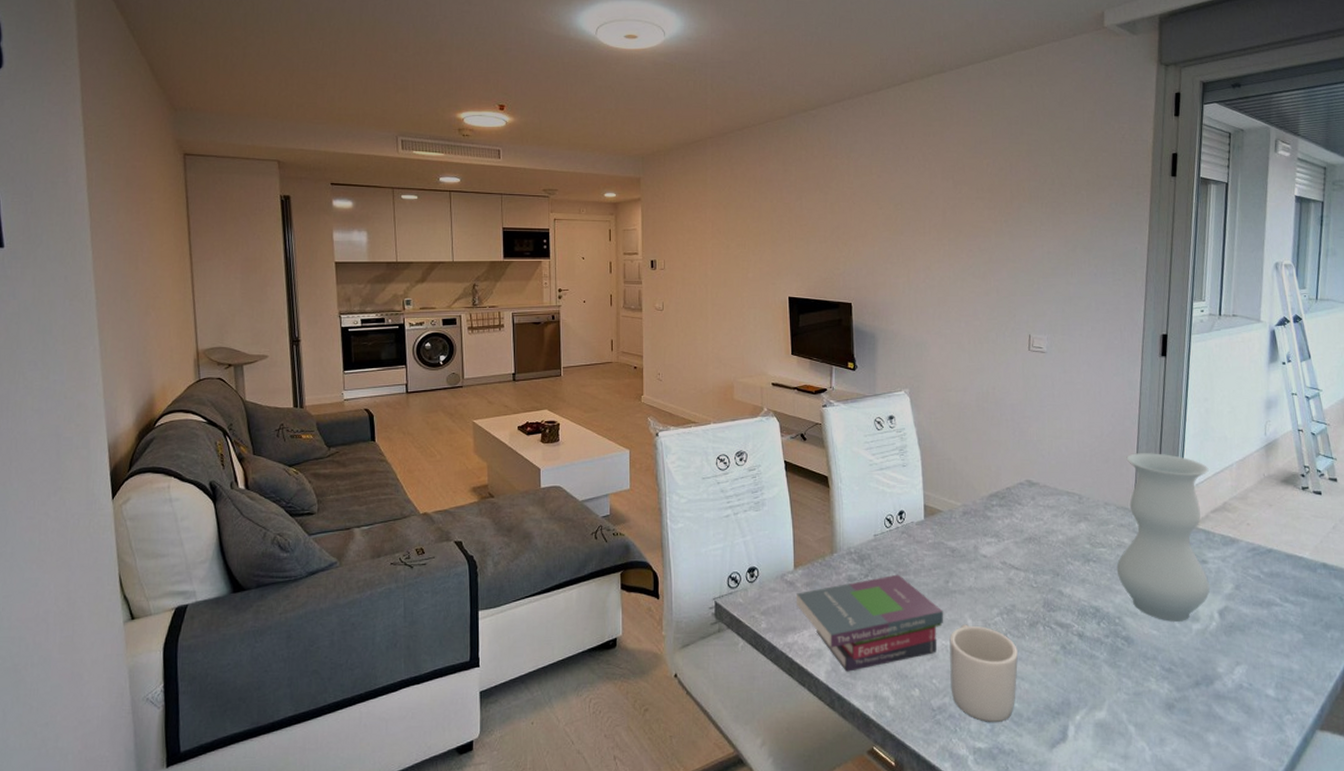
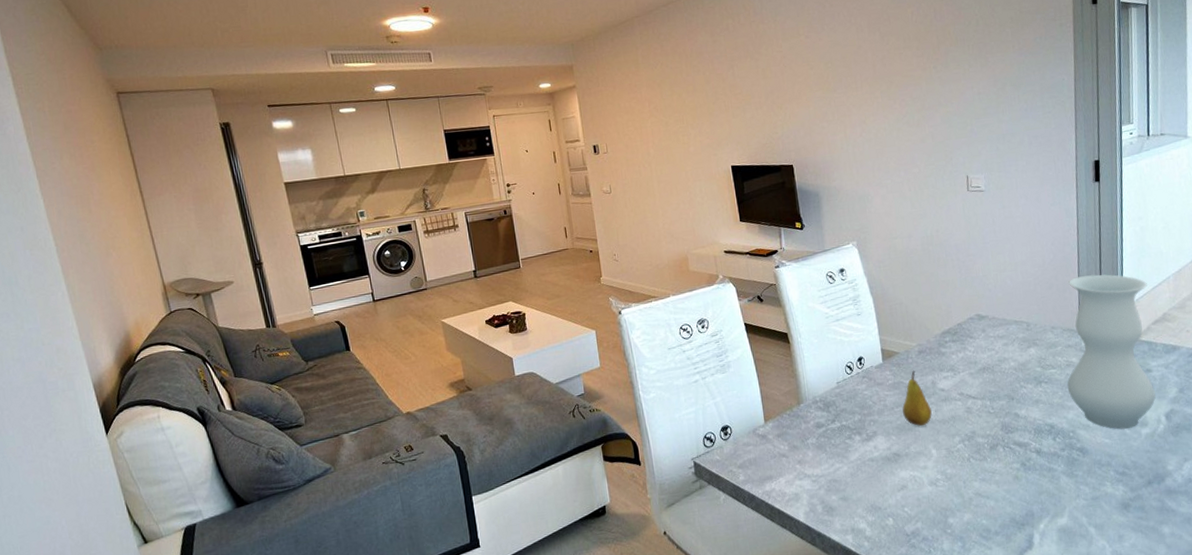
books: present [797,574,944,672] -> none [769,416,910,511]
fruit: none [941,531,971,593] -> present [902,370,932,427]
mug: present [949,624,1018,723] -> none [916,454,983,541]

